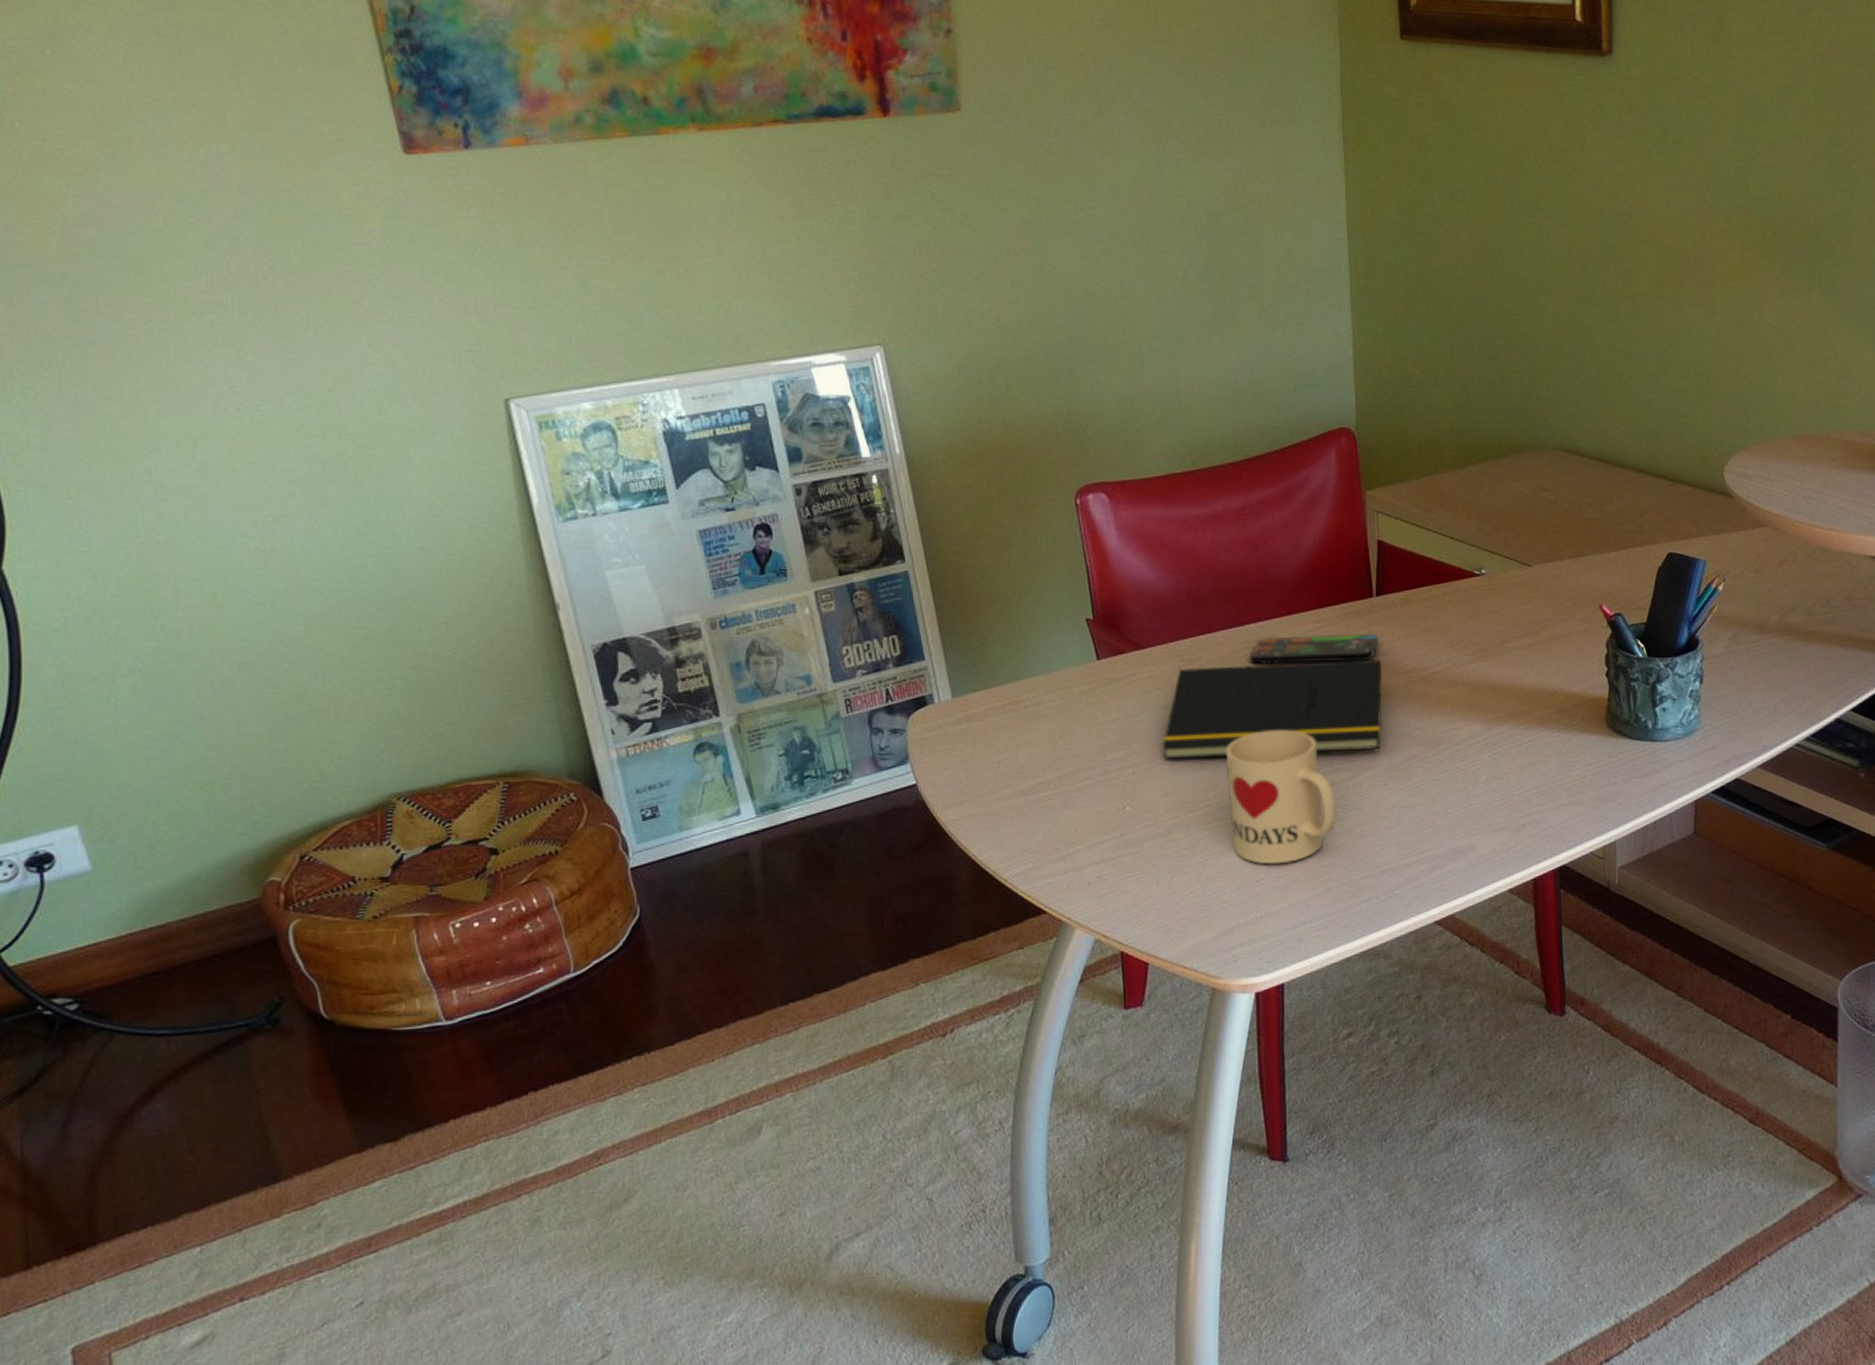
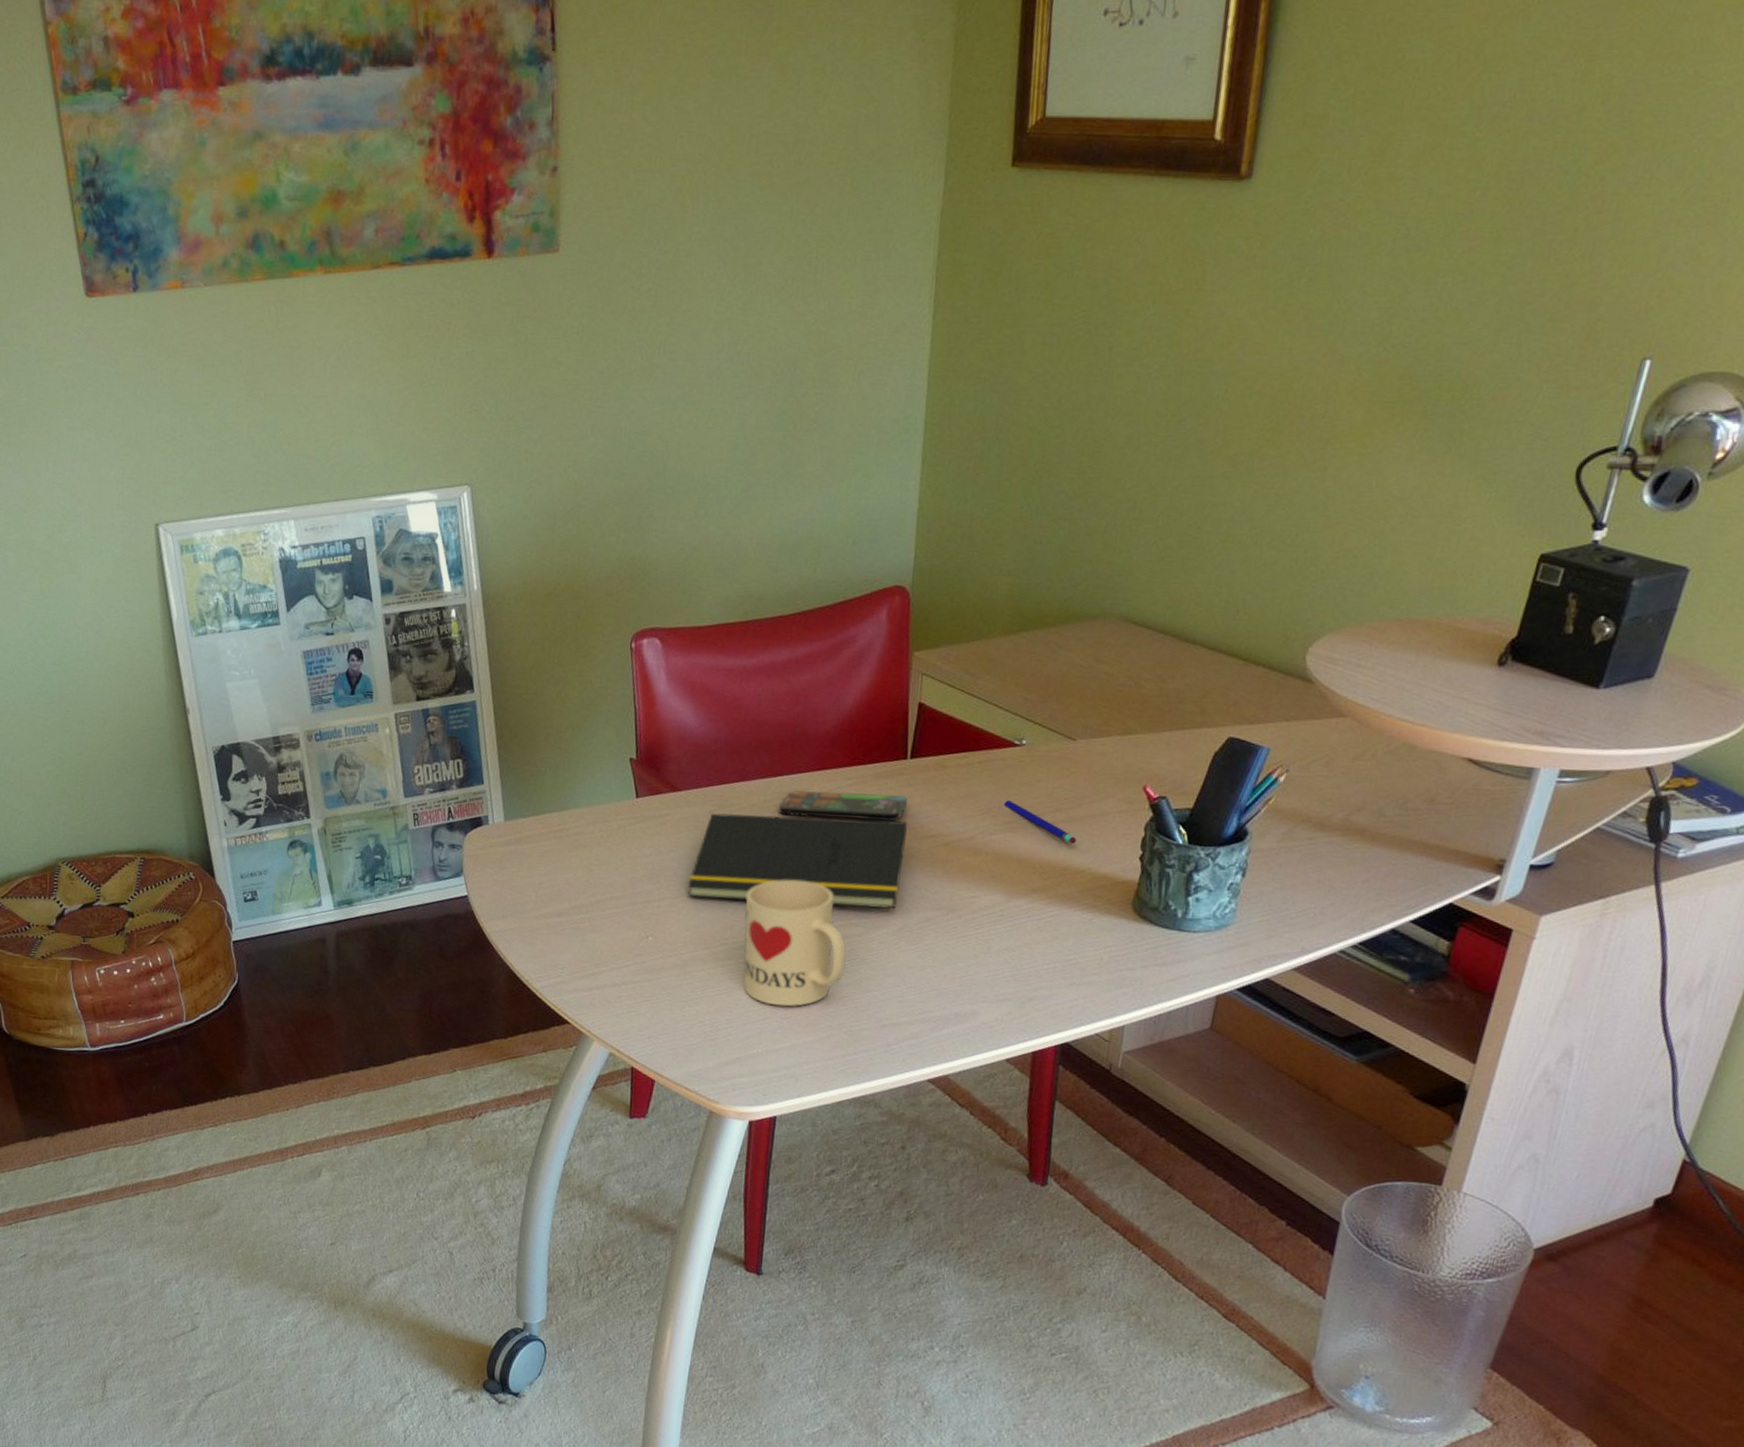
pen: none [1473,630,1545,667] -> present [1004,800,1076,844]

